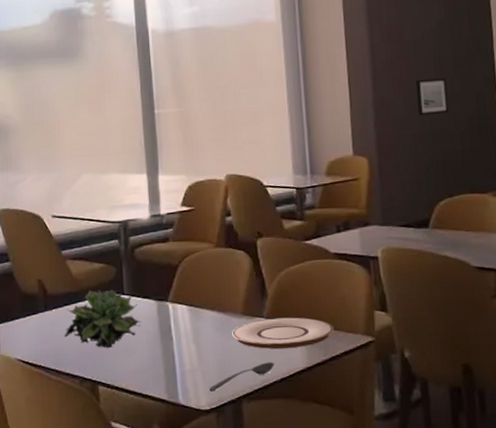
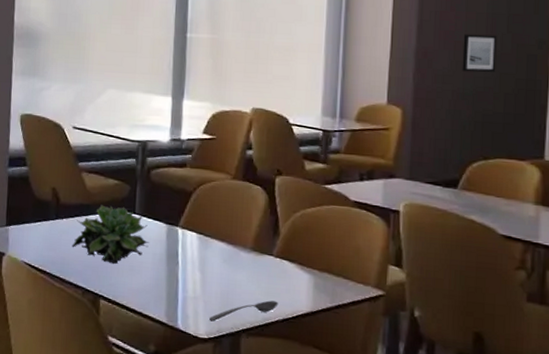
plate: present [231,317,335,349] -> none [238,257,345,291]

